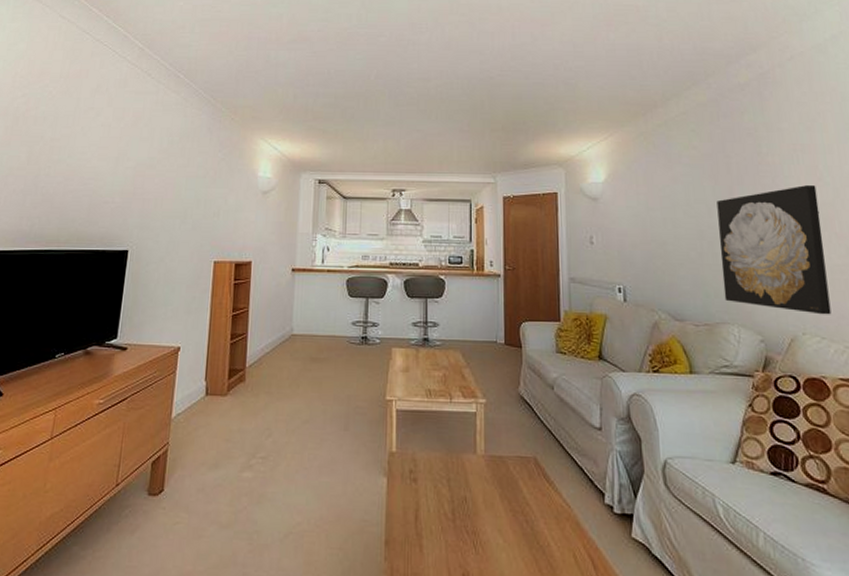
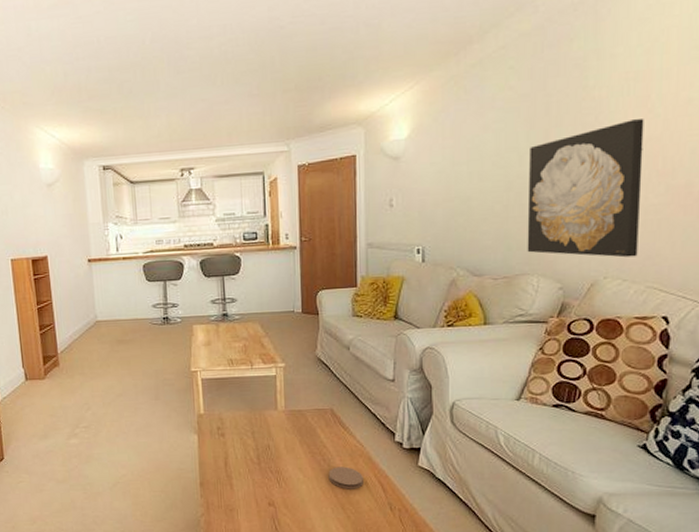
coaster: none [531,531,571,563] -> present [328,466,363,489]

